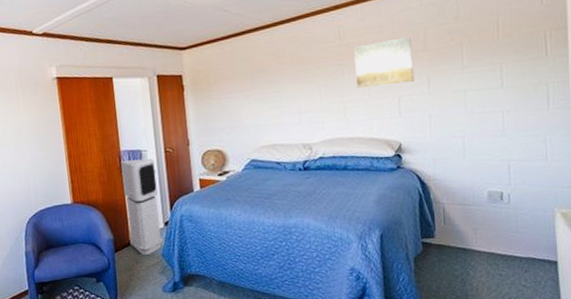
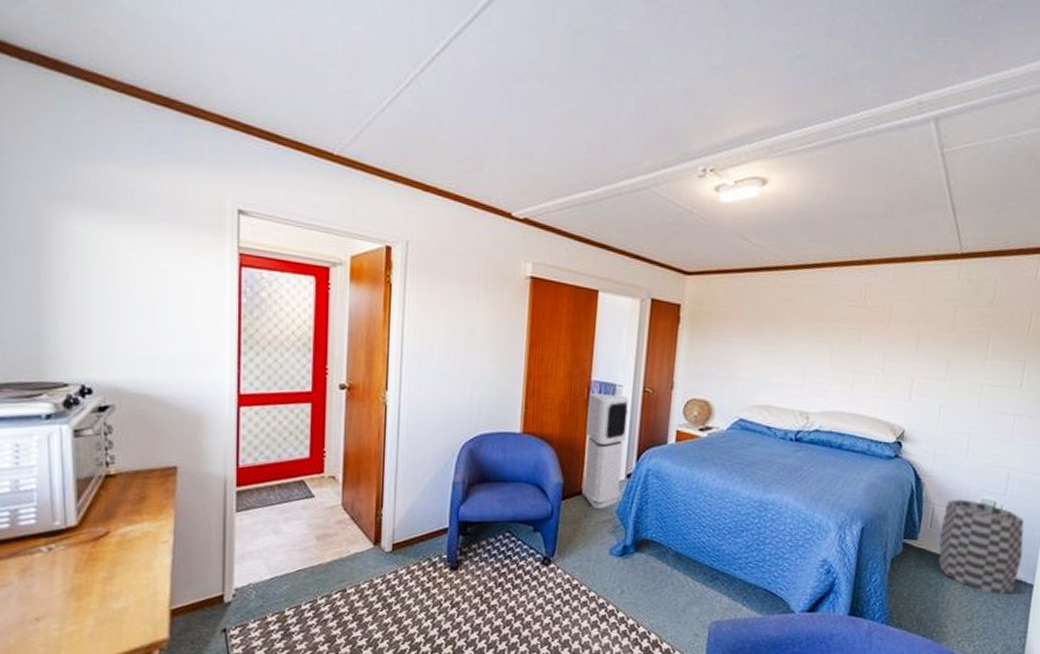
wall art: present [353,36,415,89] -> none [872,311,939,364]
trash can: none [454,194,540,275] -> present [938,499,1024,595]

